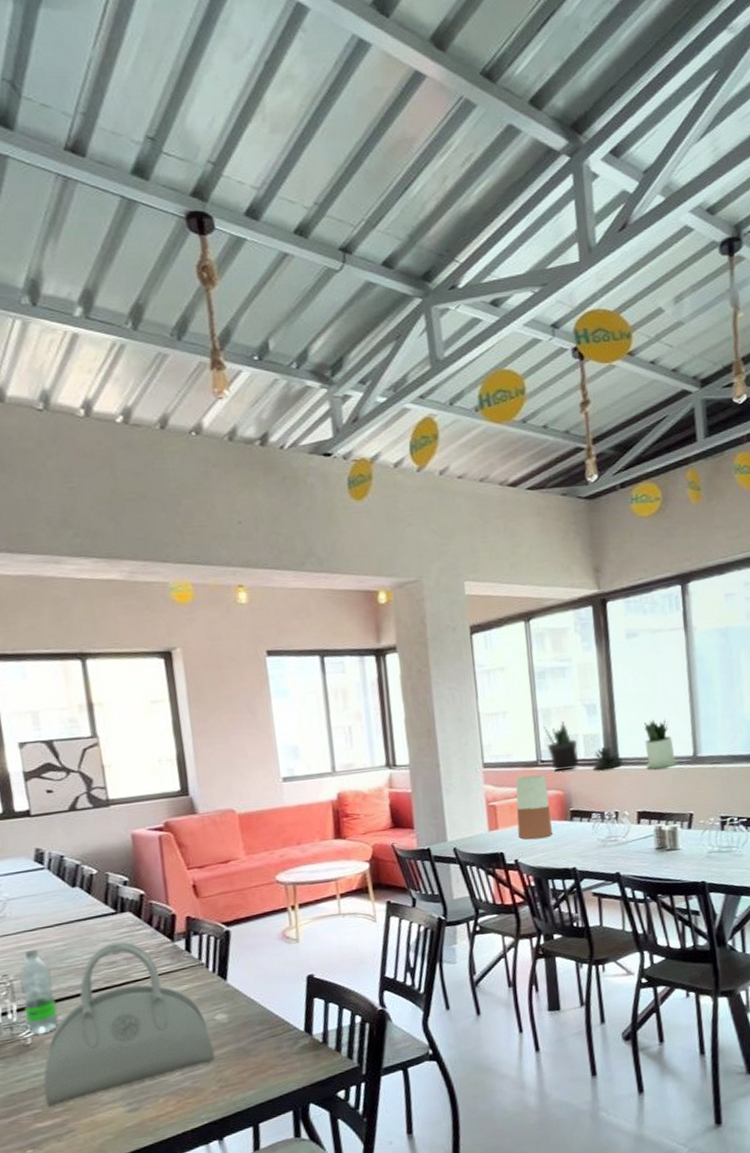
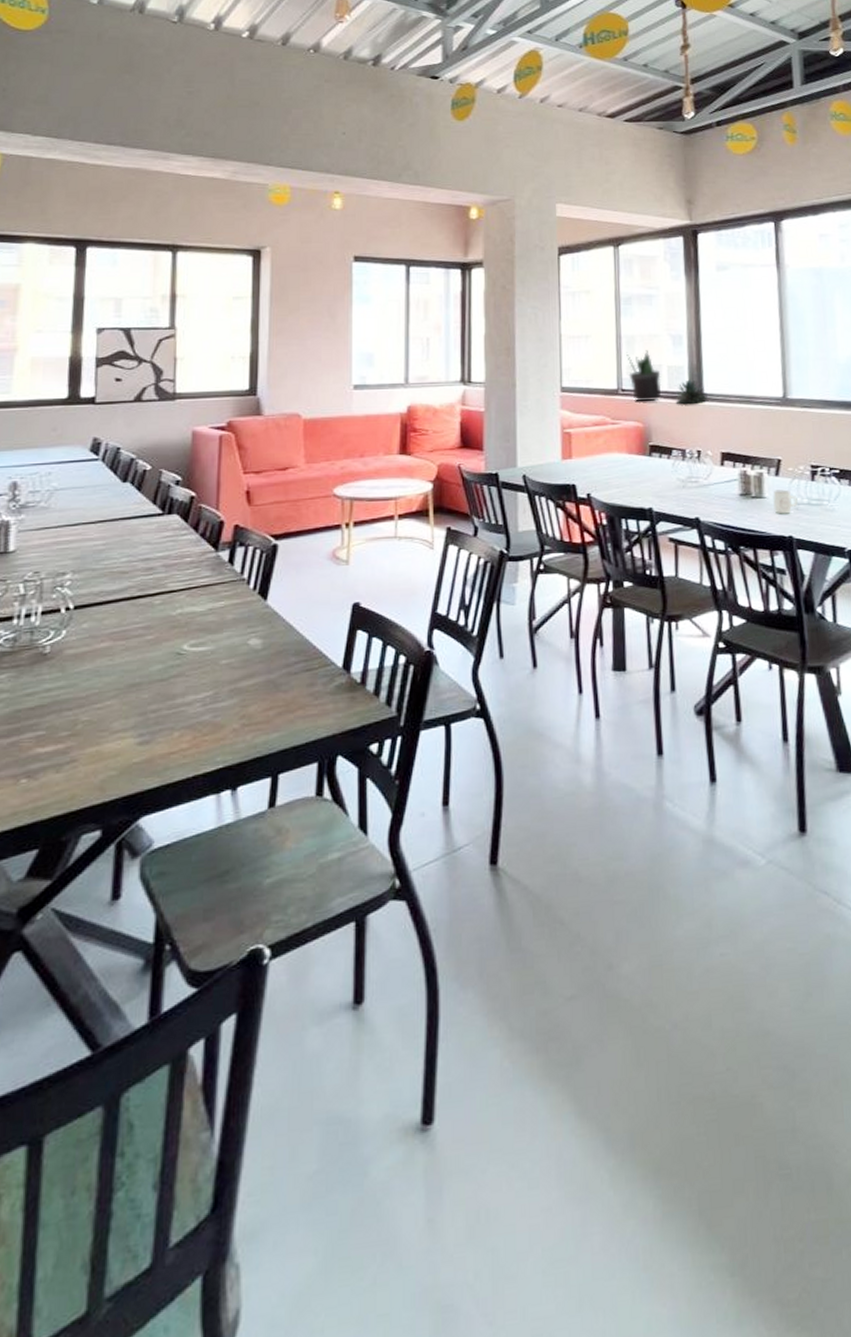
bottle: present [19,949,58,1036] -> none [49,546,84,644]
handbag: present [43,941,215,1107] -> none [52,546,242,730]
vase: present [515,774,552,840] -> none [592,403,629,473]
planter: present [643,718,678,769] -> none [731,355,766,408]
mug: none [686,840,709,863] -> present [773,489,798,514]

